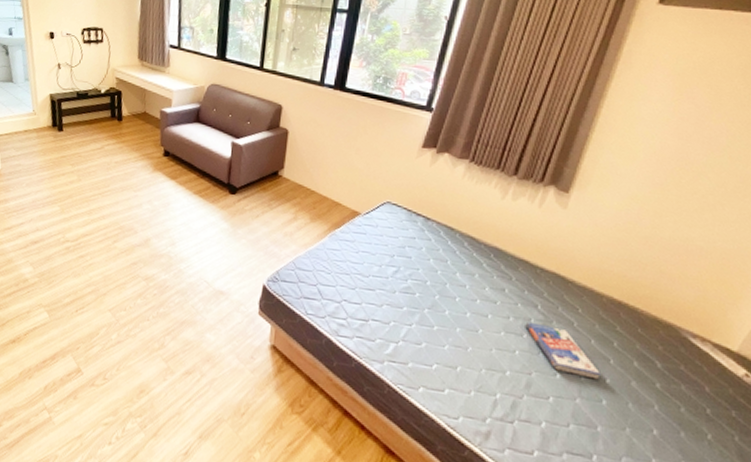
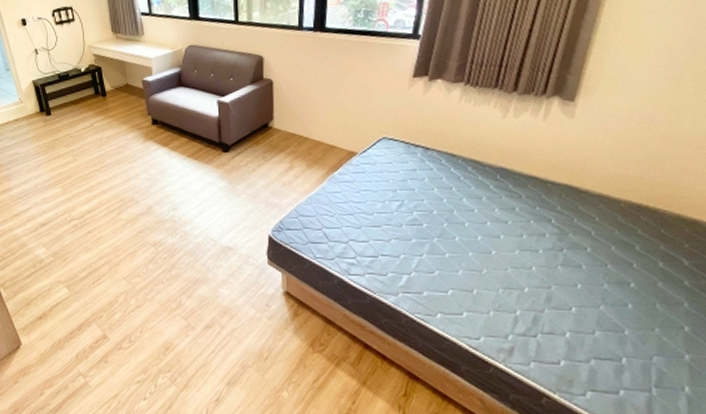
book: present [525,321,601,380] -> none [539,237,624,285]

